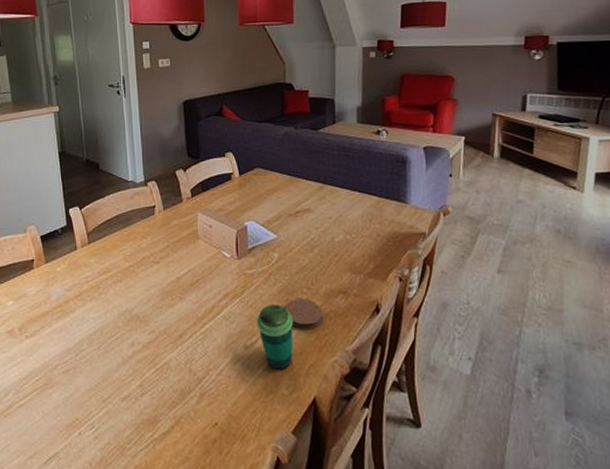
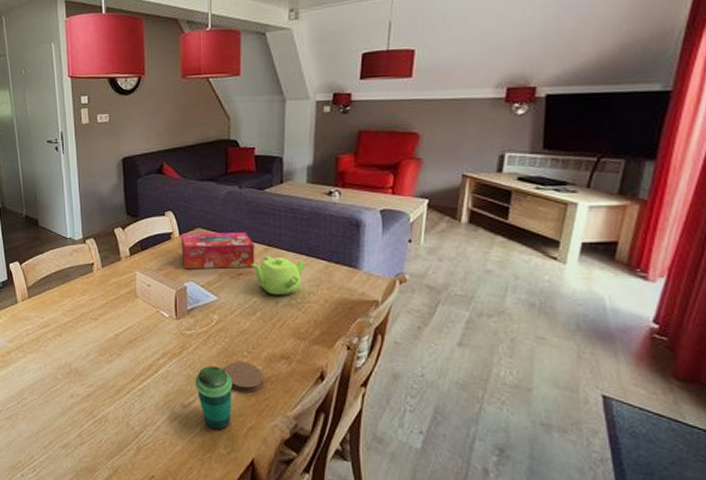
tissue box: none [240,170,312,208] -> present [180,231,255,269]
teapot: none [308,192,358,231] -> present [251,255,305,295]

